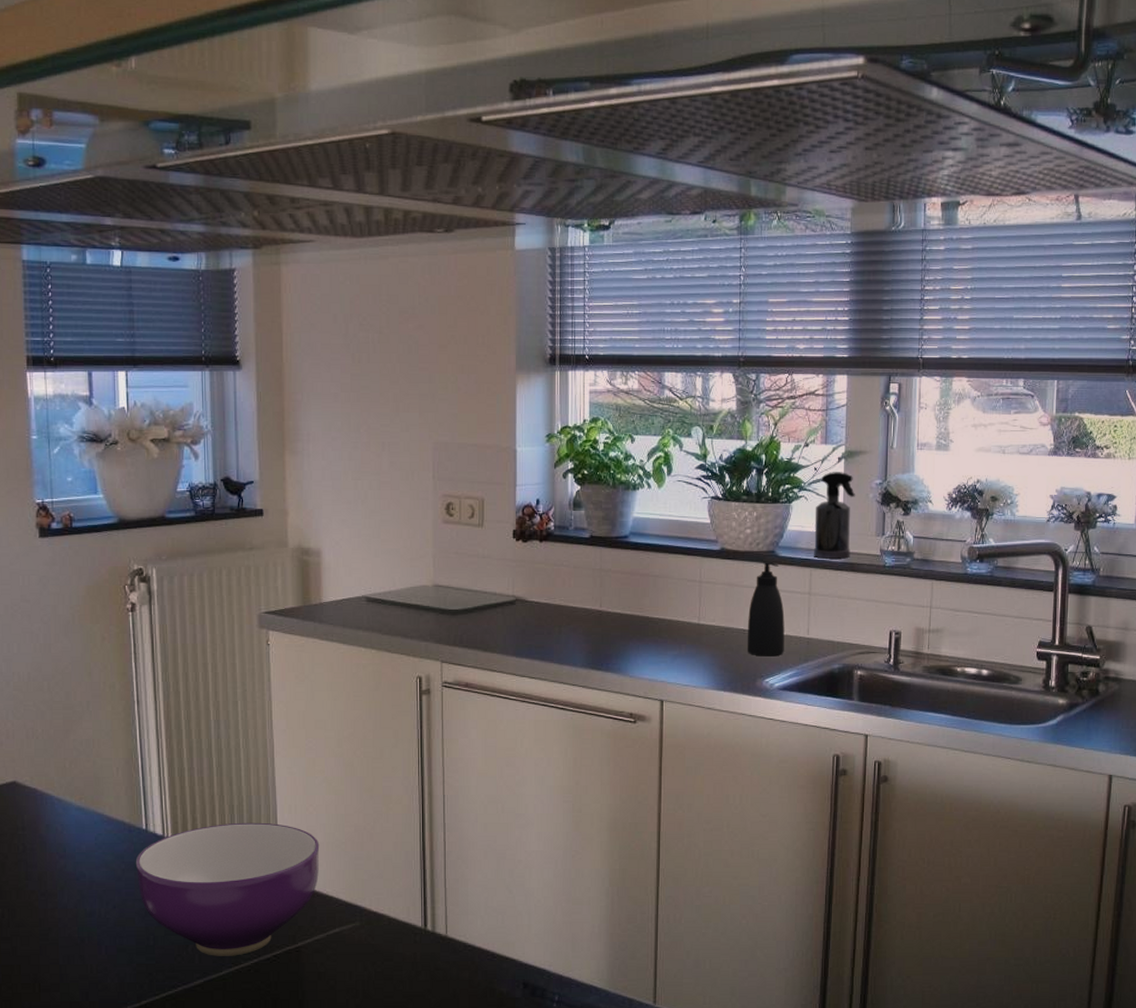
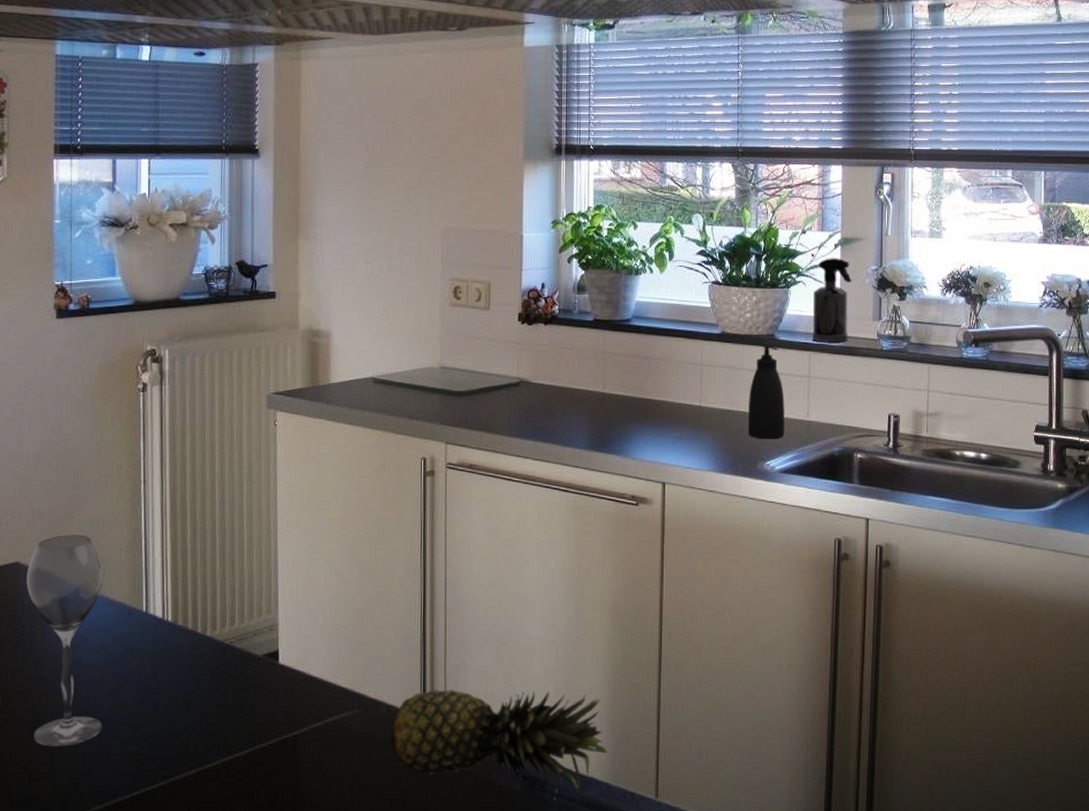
wineglass: none [24,754,108,959] -> present [26,535,104,747]
bowl: present [135,822,320,956] -> none [133,605,320,745]
fruit: none [393,903,607,997] -> present [391,690,608,790]

